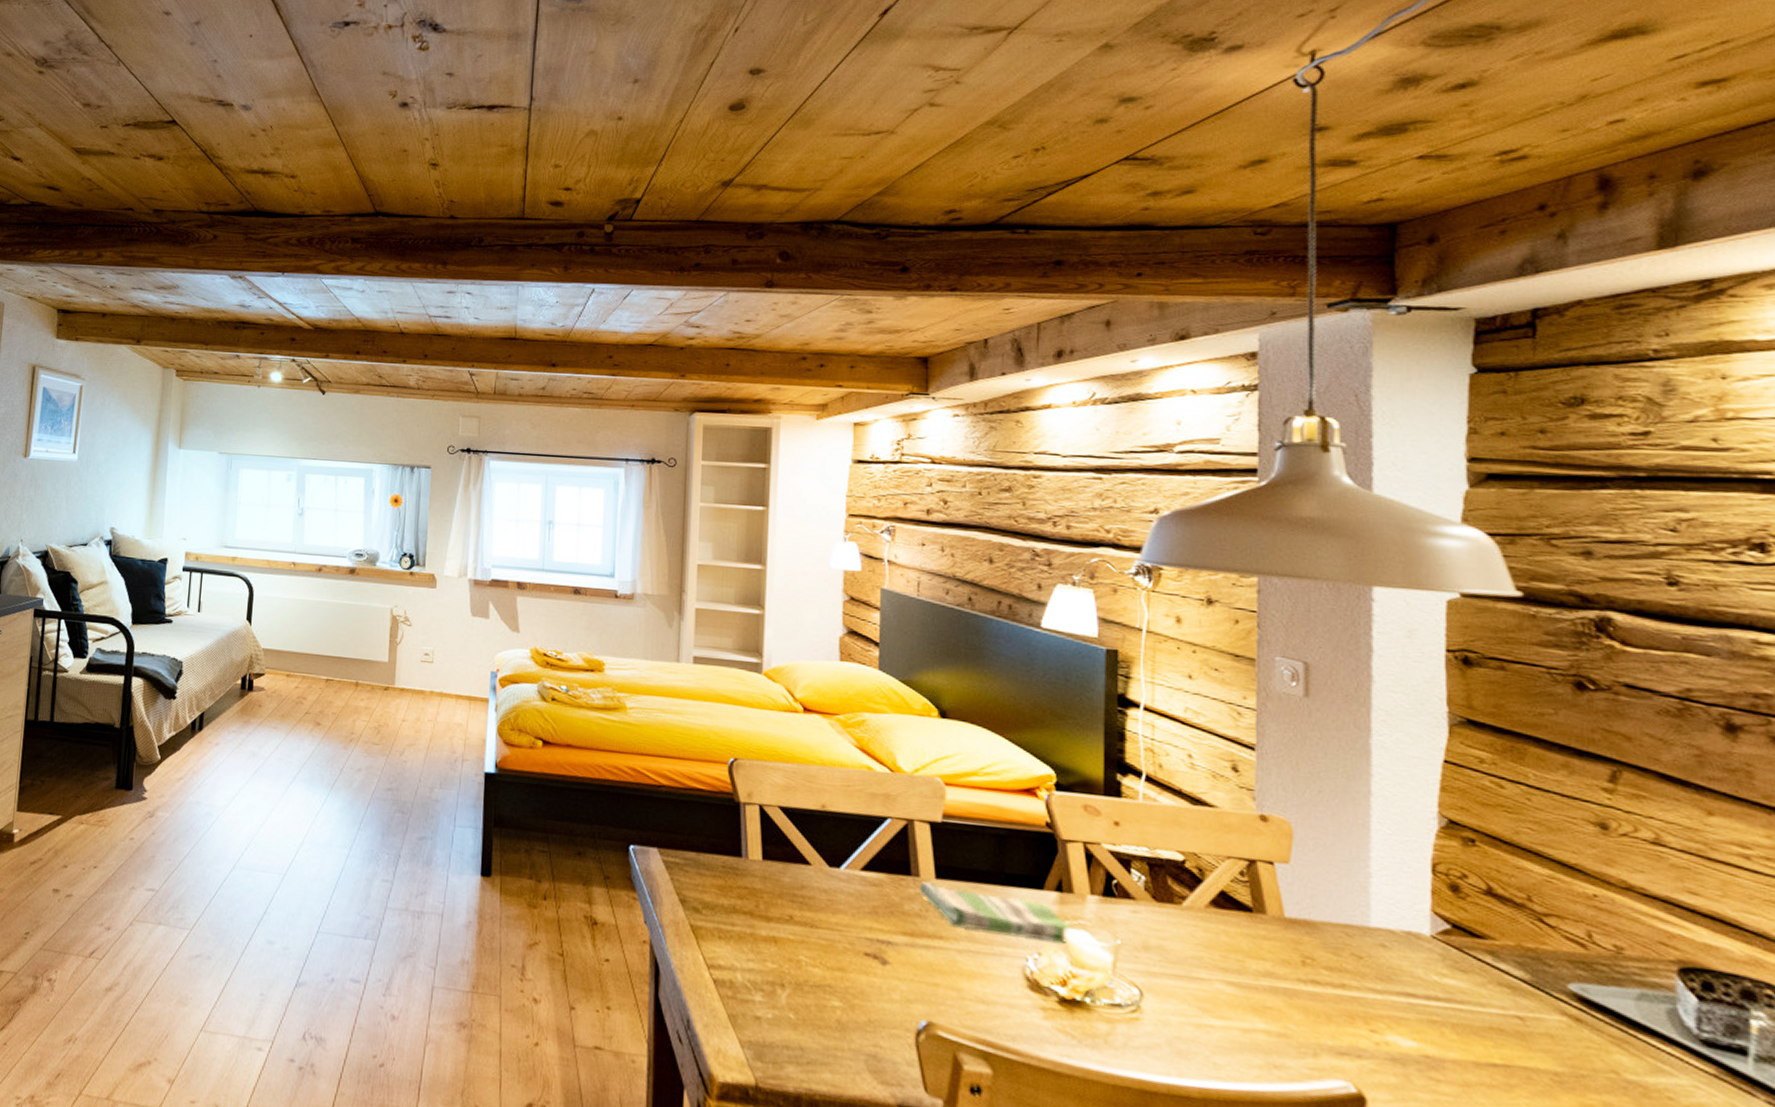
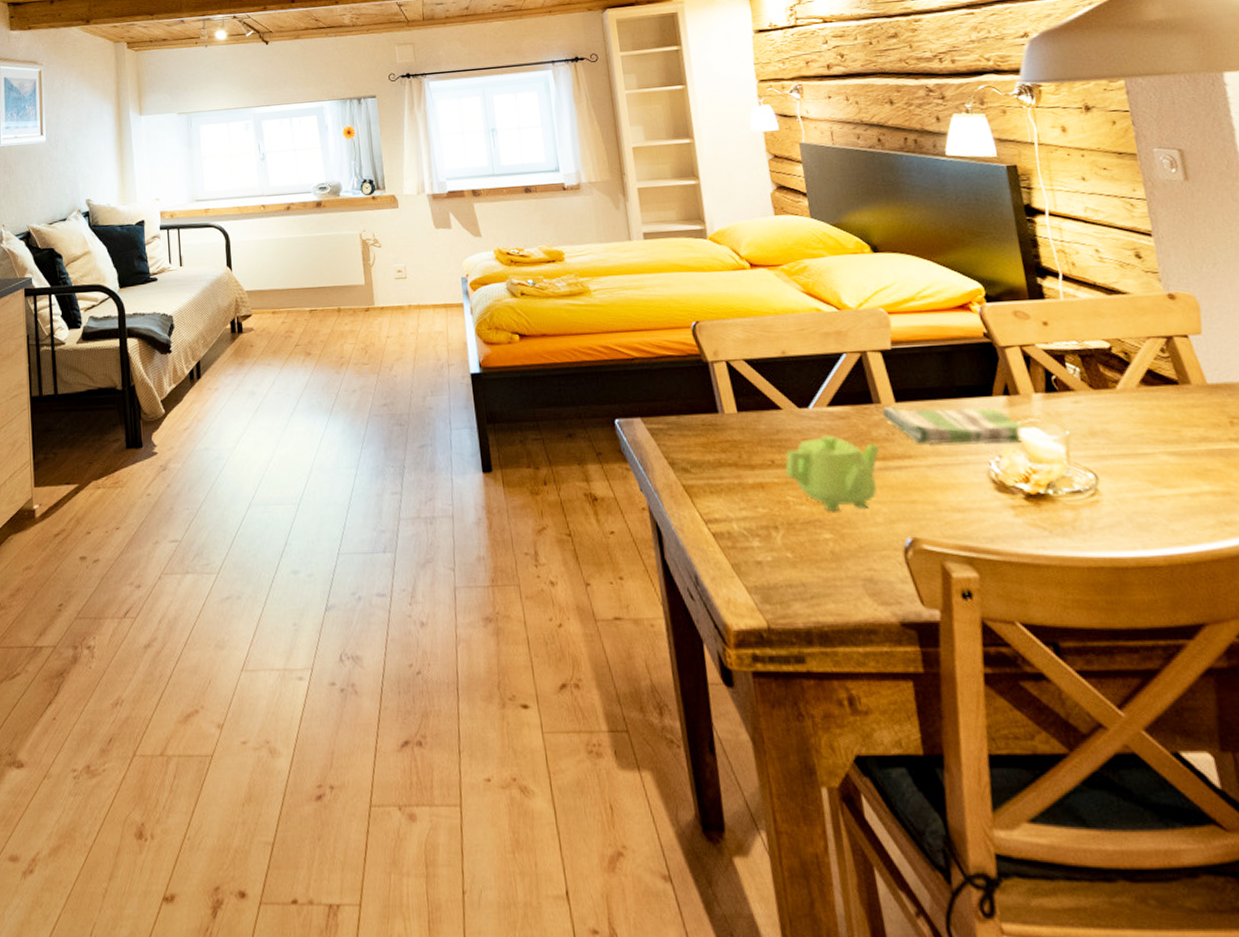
teapot: none [803,899,910,983] -> present [785,435,880,512]

